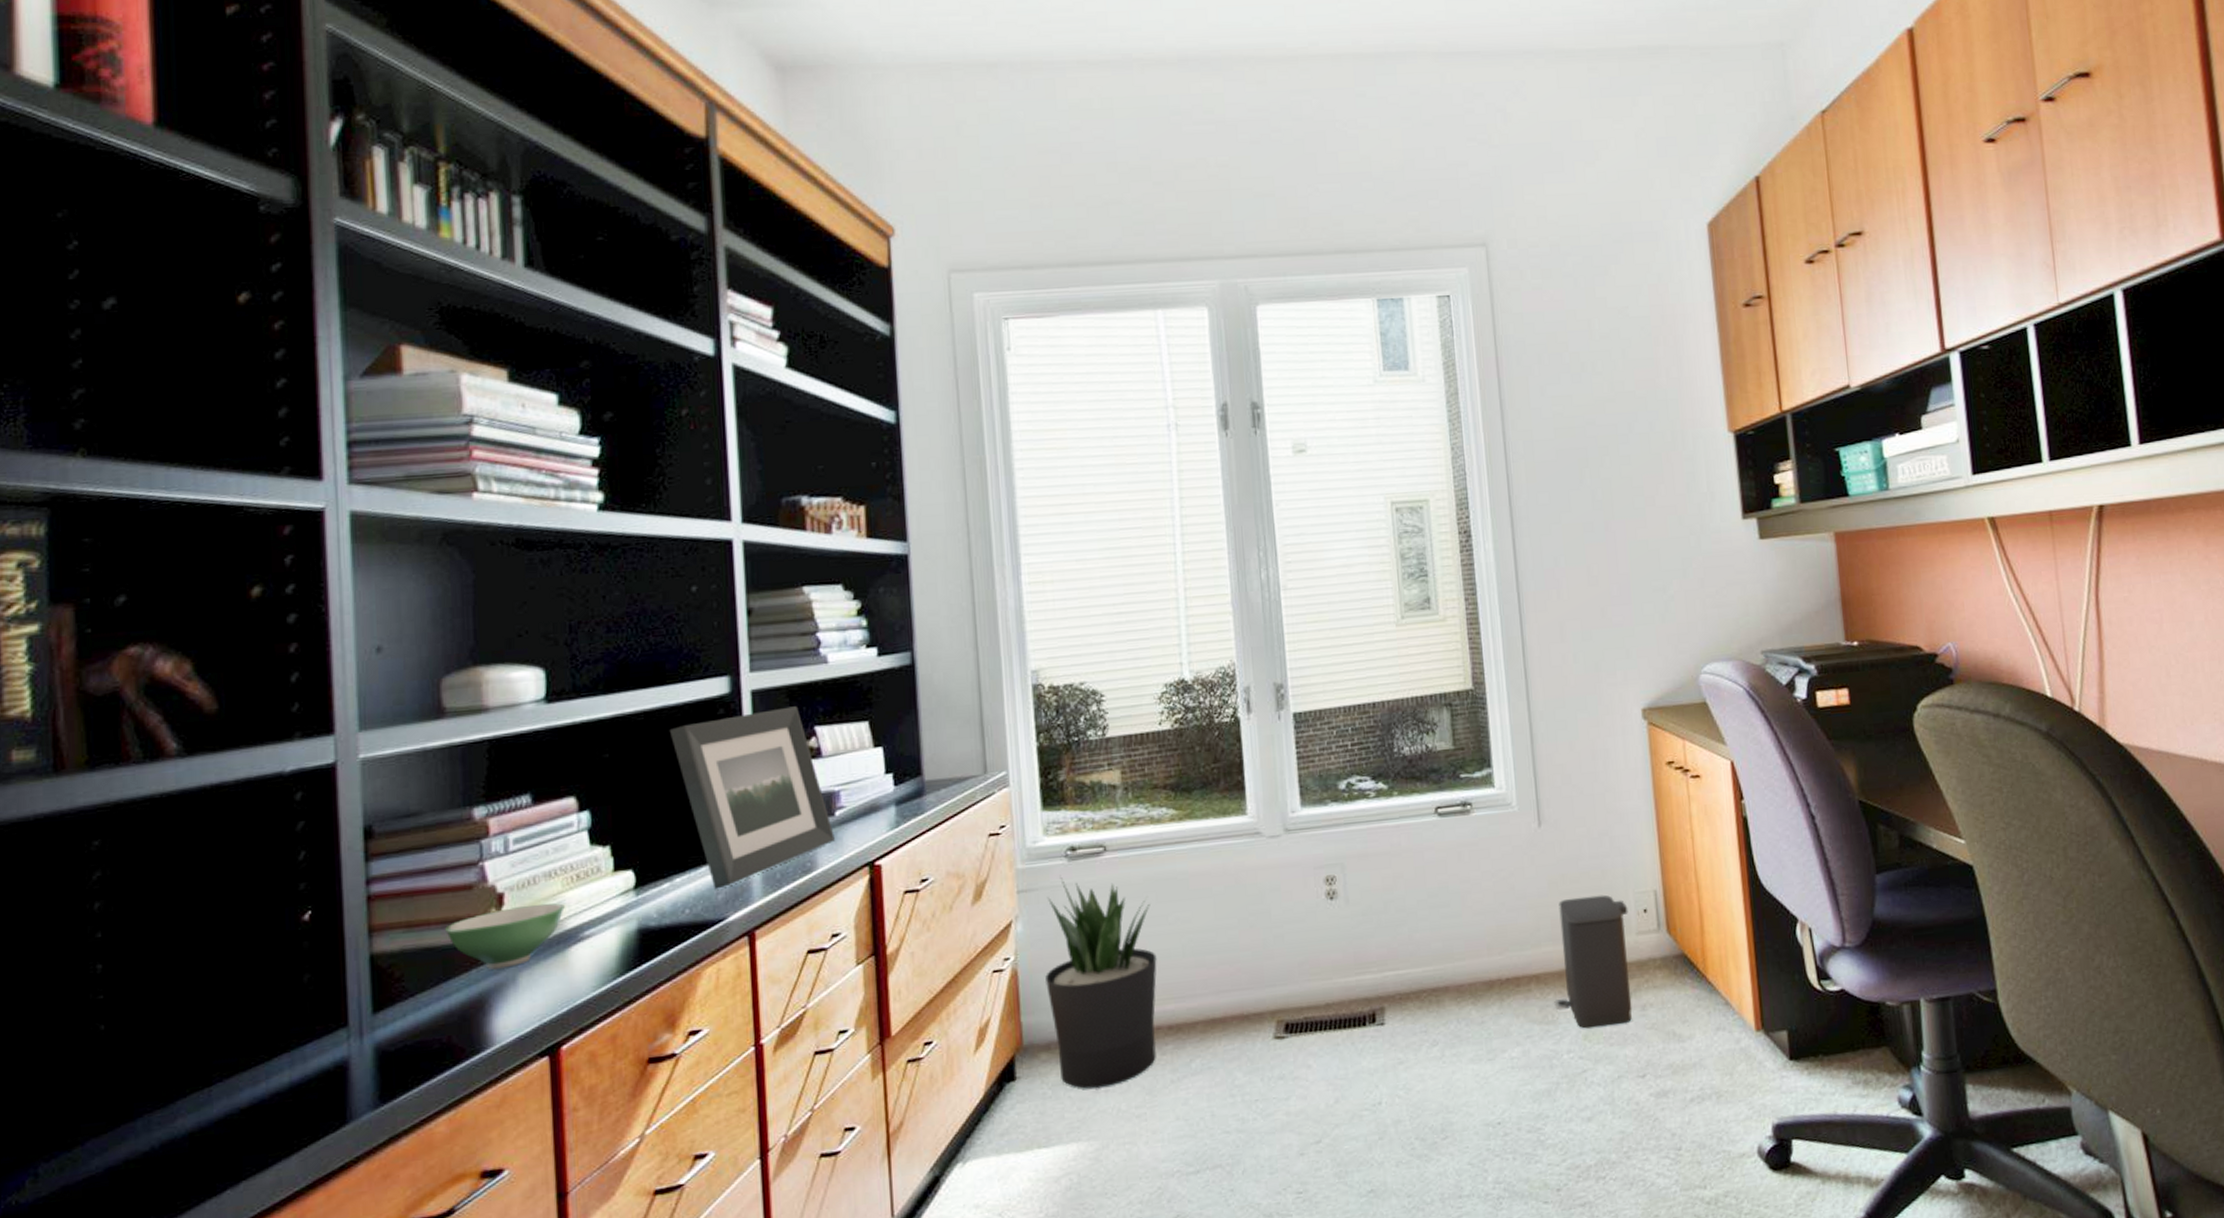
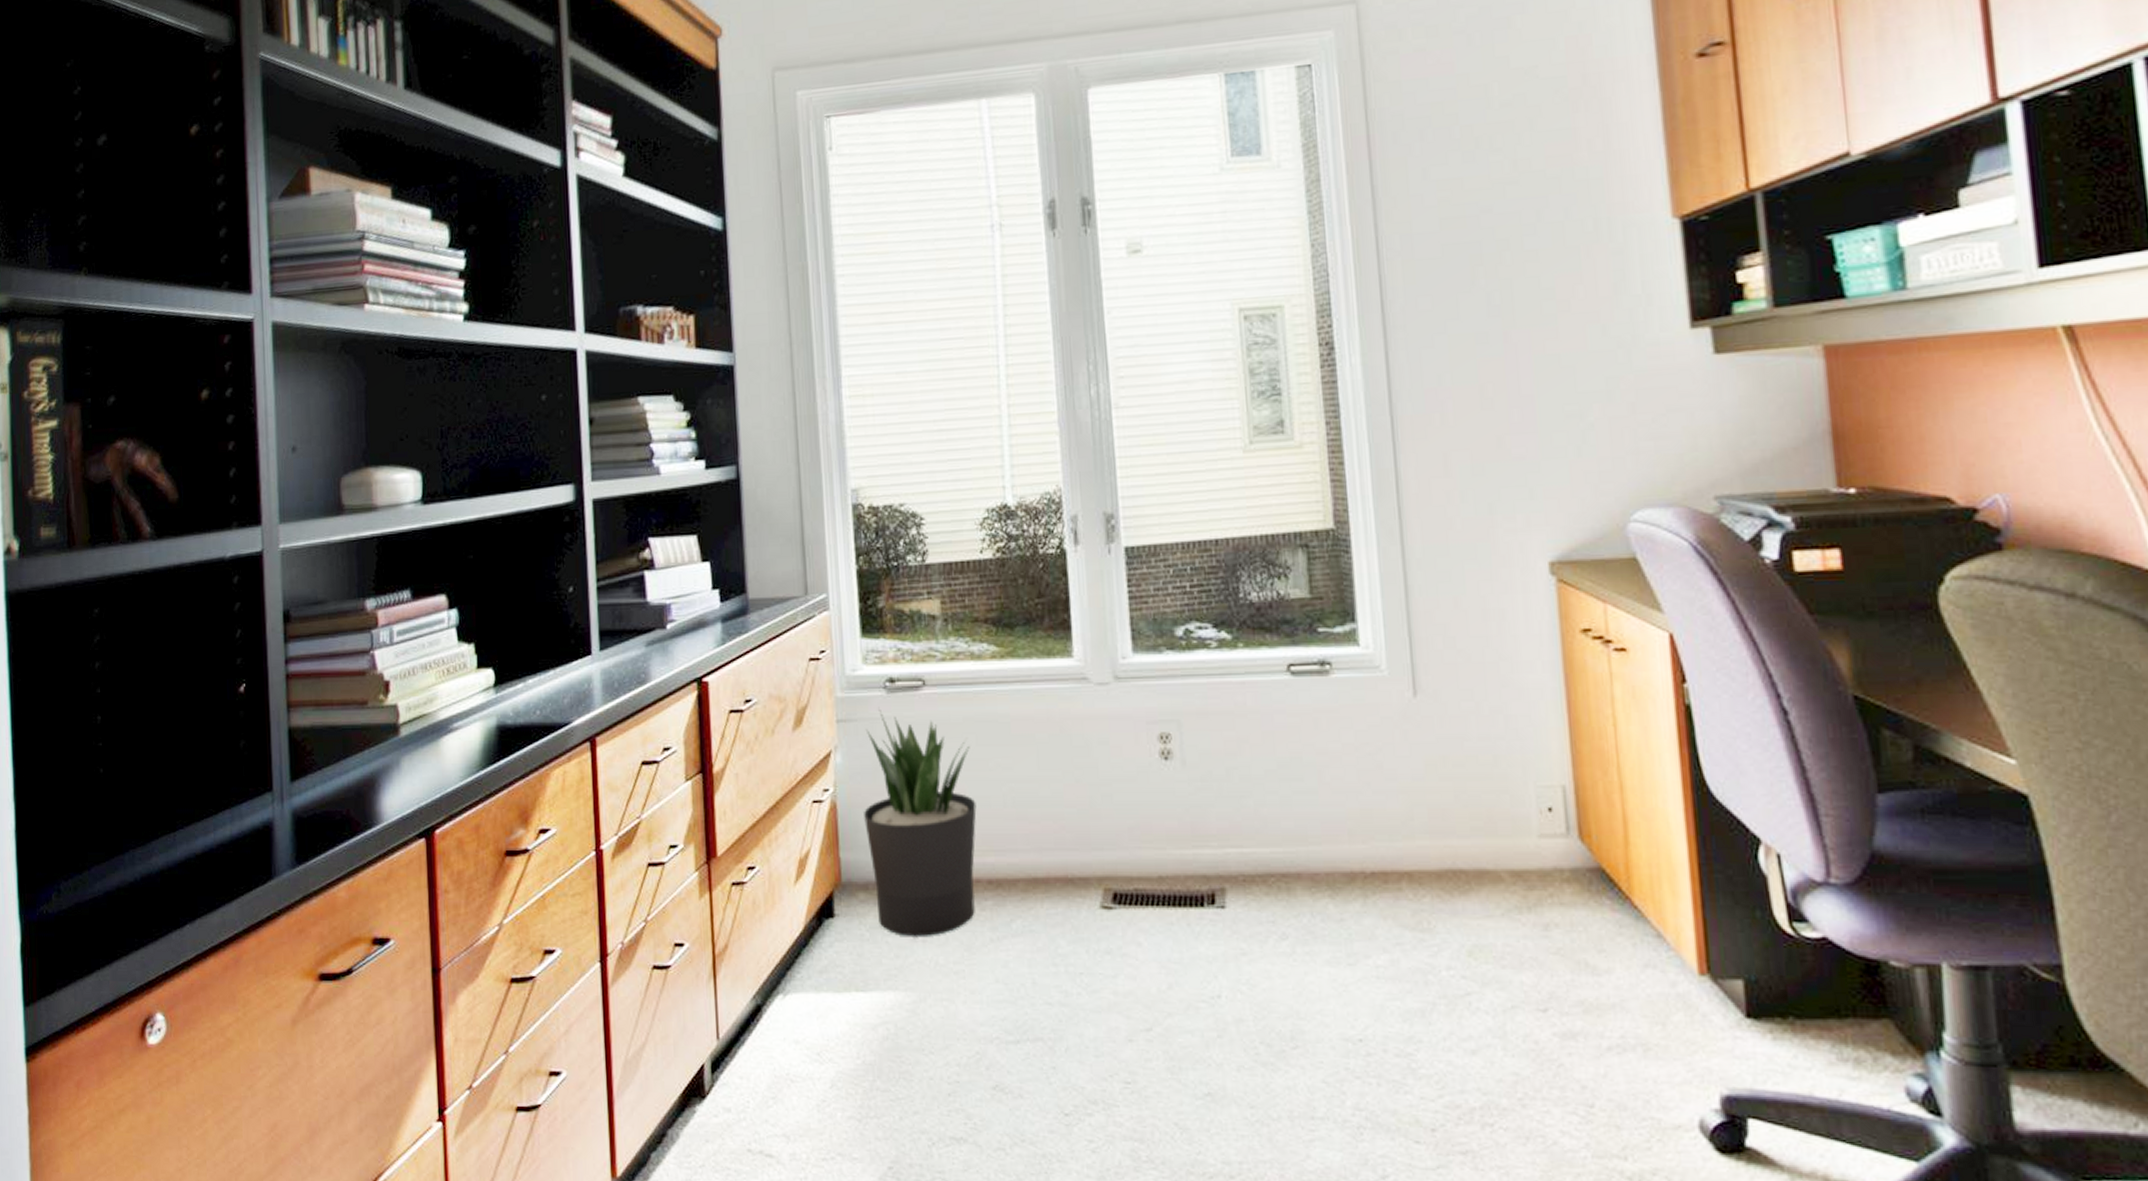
bowl: present [445,903,565,970] -> none [345,693,438,752]
picture frame: present [669,706,835,890] -> none [523,517,666,694]
pedal bin: present [1554,894,1632,1028] -> none [1431,785,1531,943]

